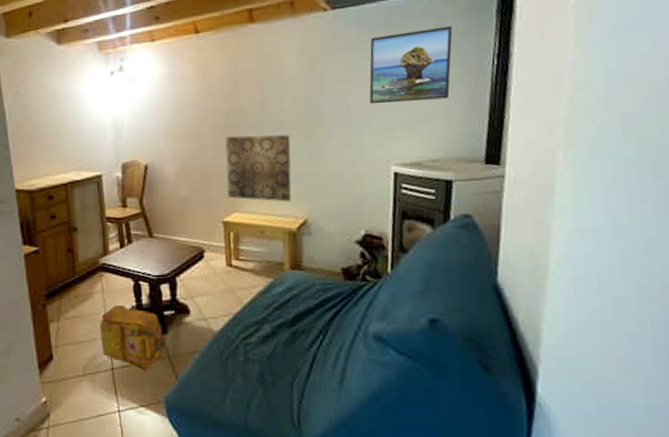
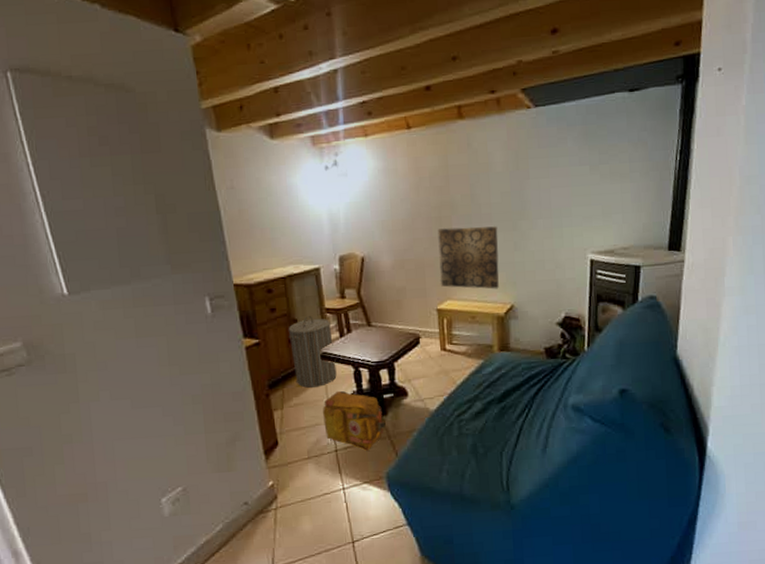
laundry hamper: none [67,224,116,300] -> present [288,316,337,388]
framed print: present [369,26,453,104] -> none [568,124,642,197]

